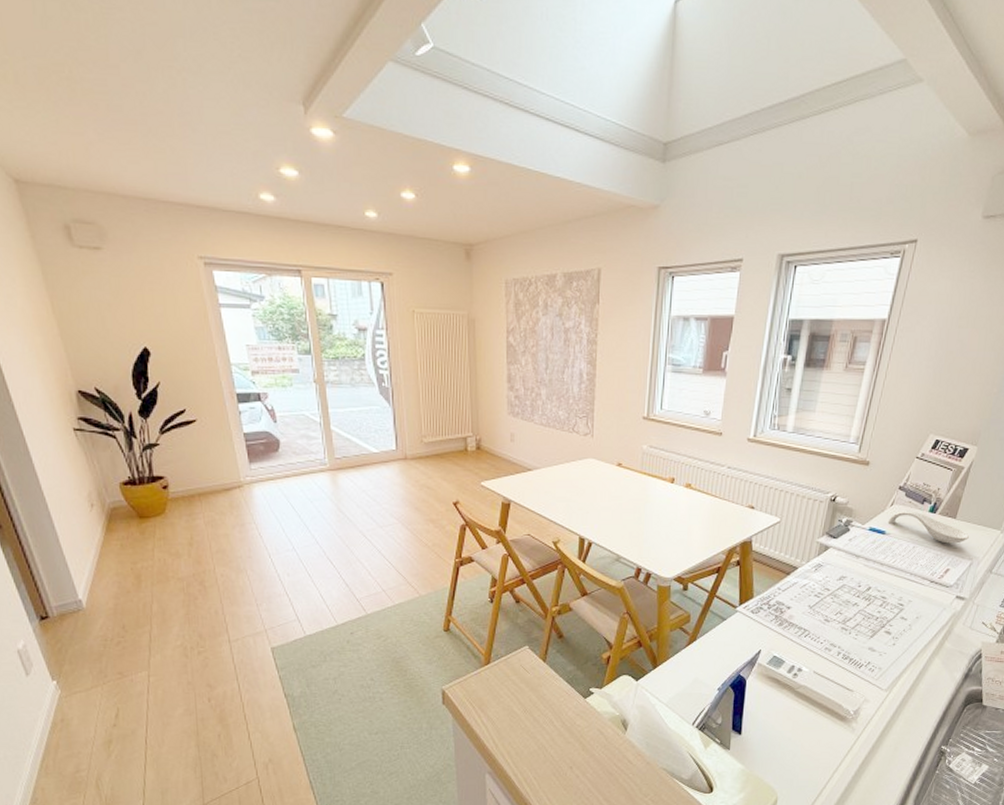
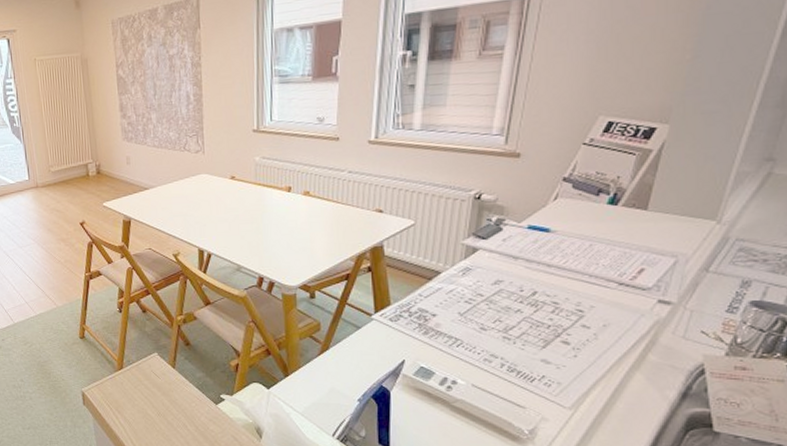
spoon rest: present [888,511,969,544] -> none [552,204,669,240]

